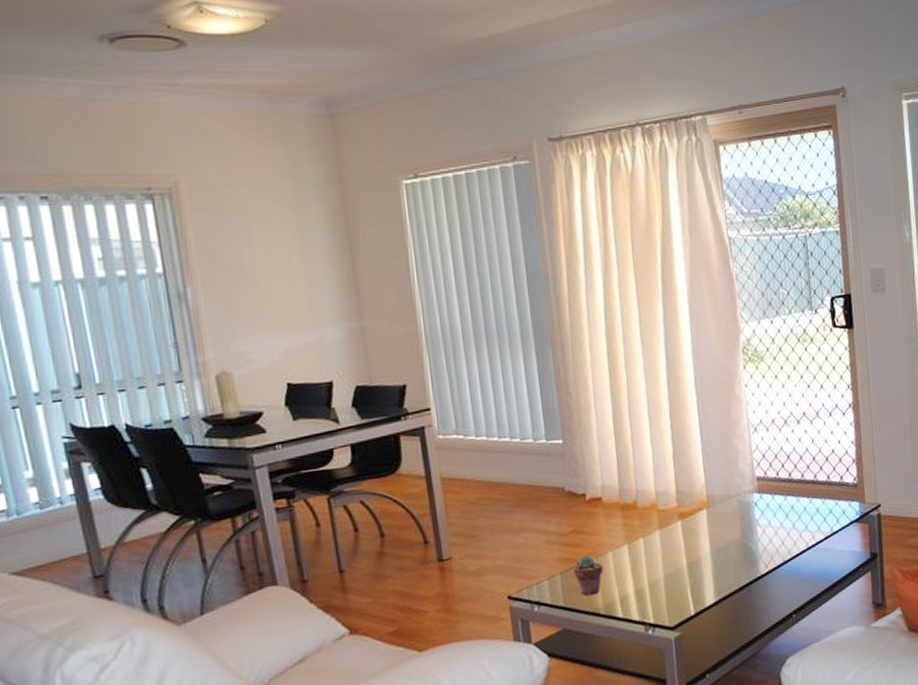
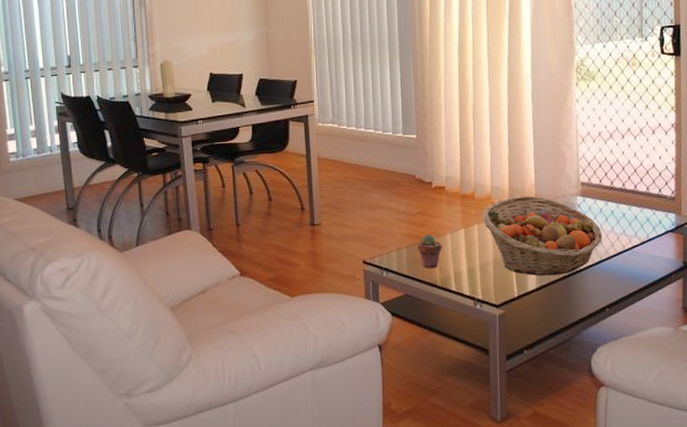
fruit basket: none [647,498,784,589] -> present [482,196,603,276]

